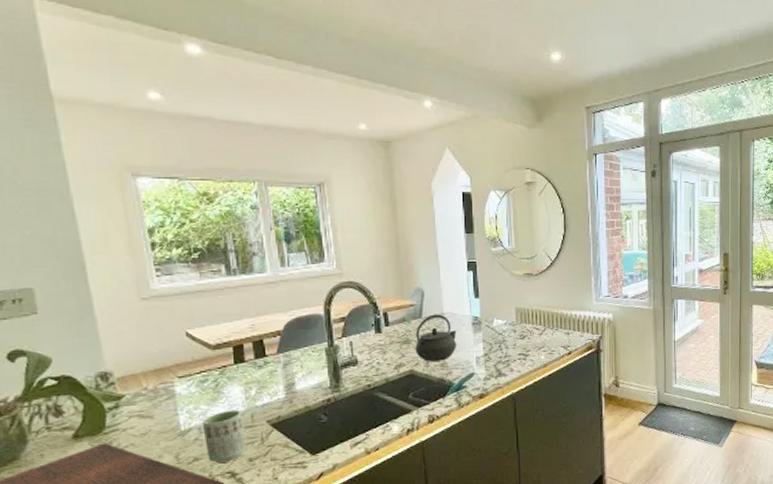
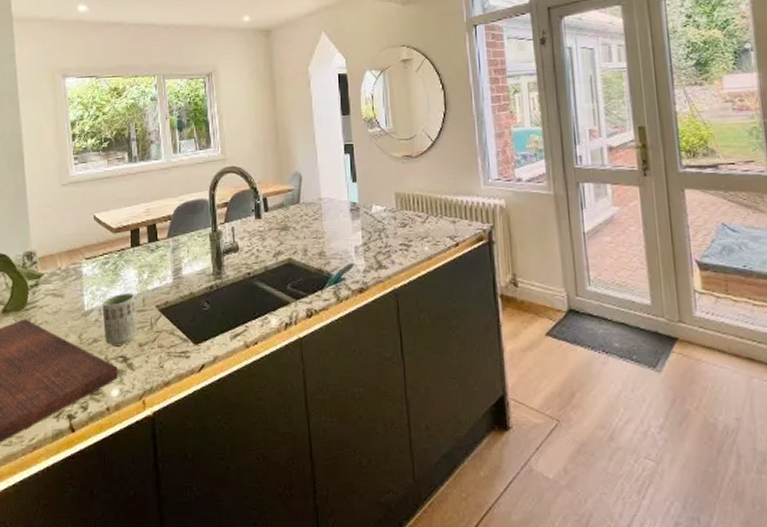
kettle: present [415,314,457,362] -> none [293,199,335,250]

